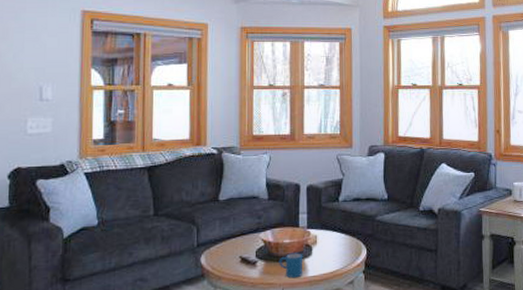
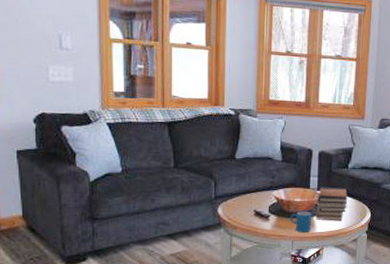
book stack: none [307,223,341,262] -> present [316,187,348,221]

